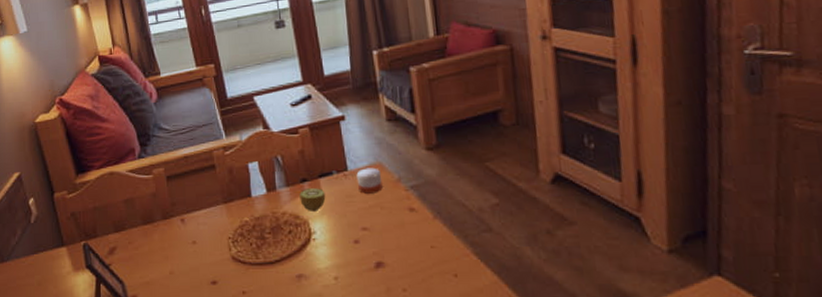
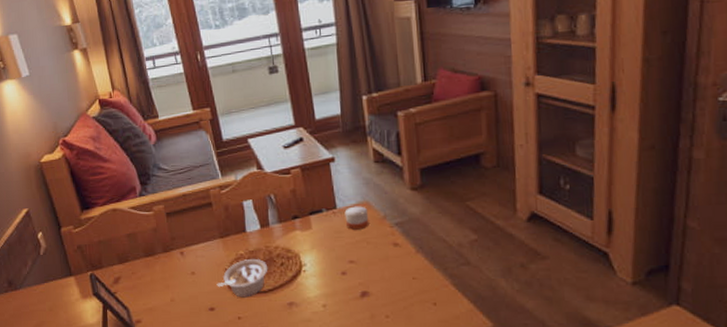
legume: none [219,225,275,270] -> present [216,258,268,298]
fruit: present [299,188,326,213] -> none [291,224,316,247]

